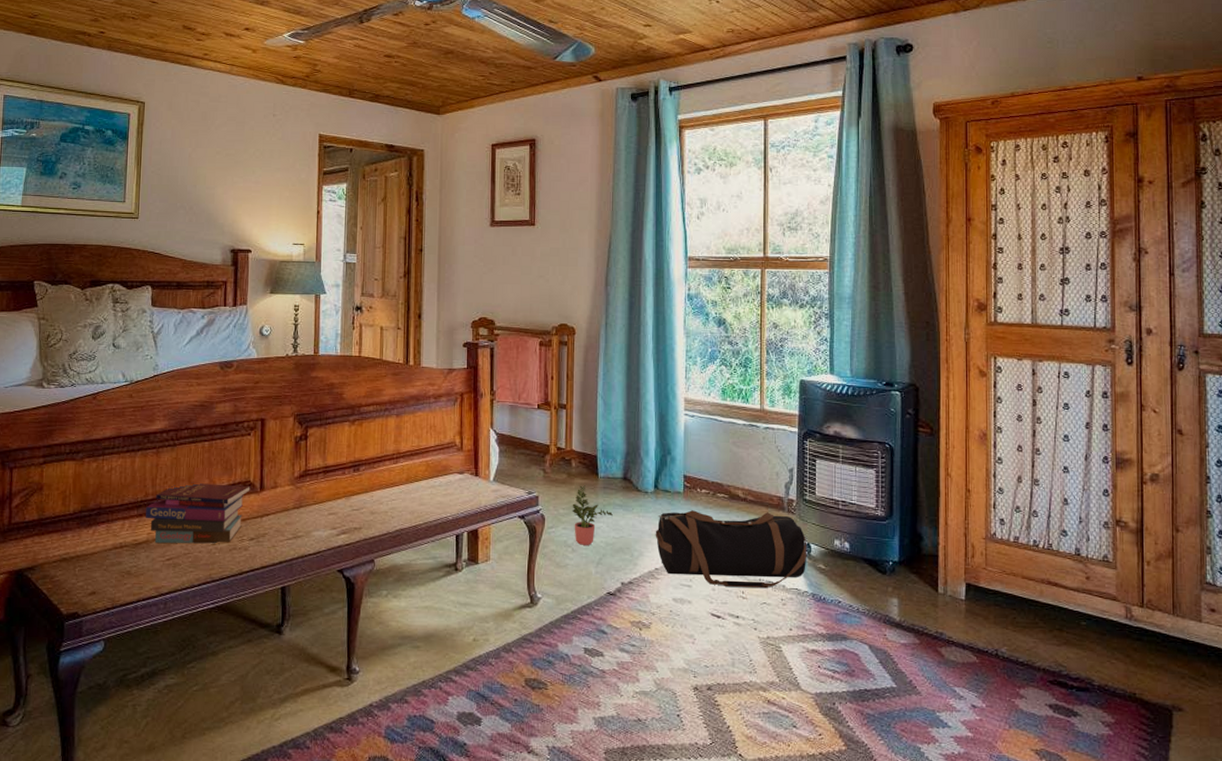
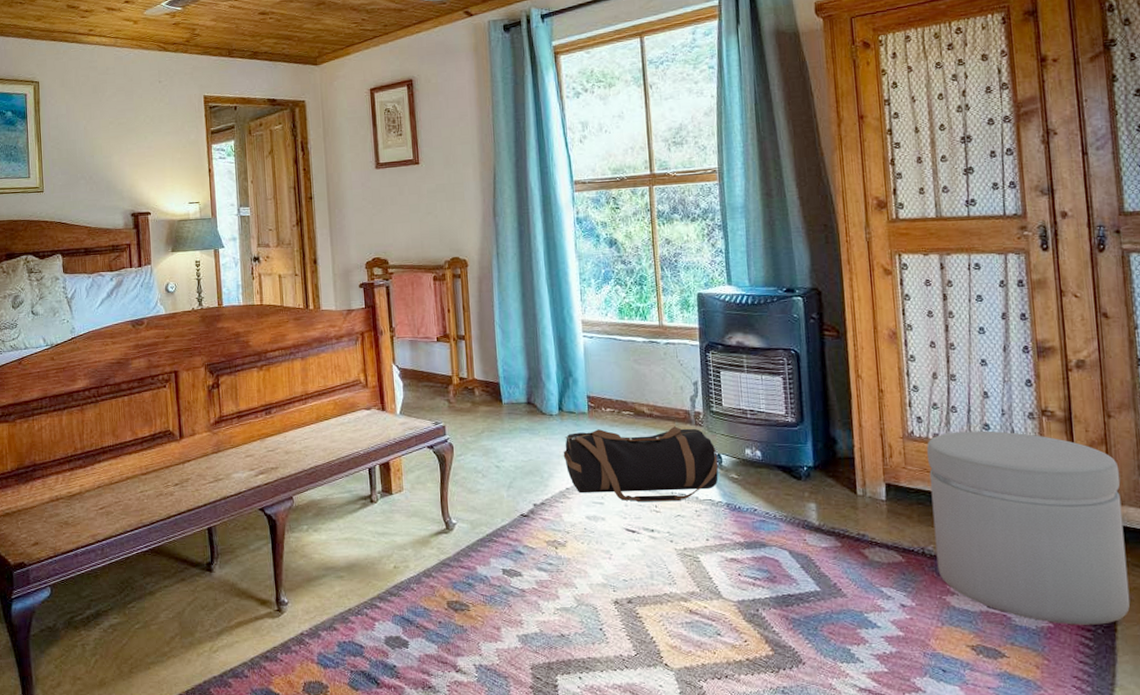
books: present [145,482,250,544] -> none [75,435,171,494]
potted plant: present [572,485,613,545] -> none [478,412,520,470]
ottoman: none [1006,536,1185,735] -> present [926,430,1131,625]

